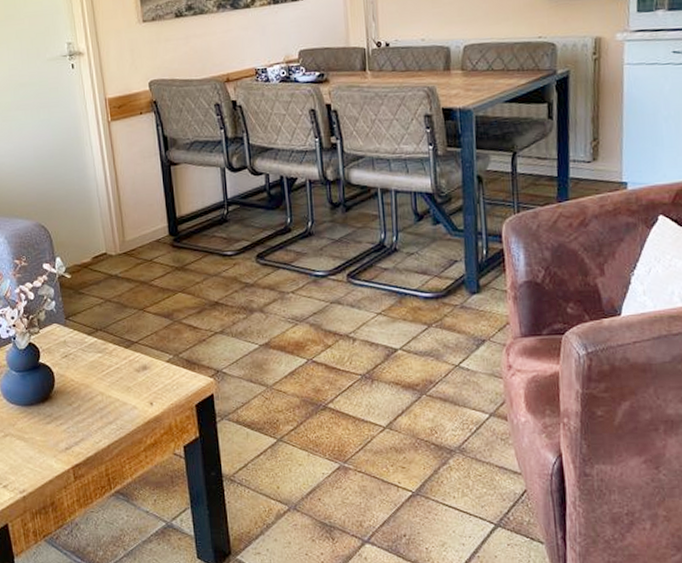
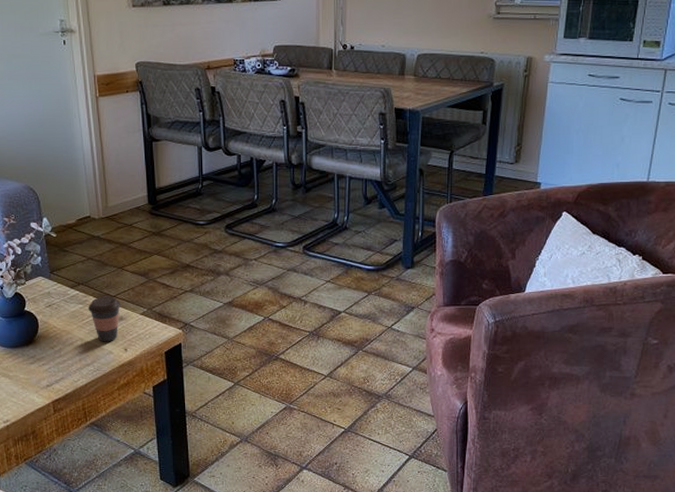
coffee cup: none [108,342,144,396] -> present [88,296,121,342]

